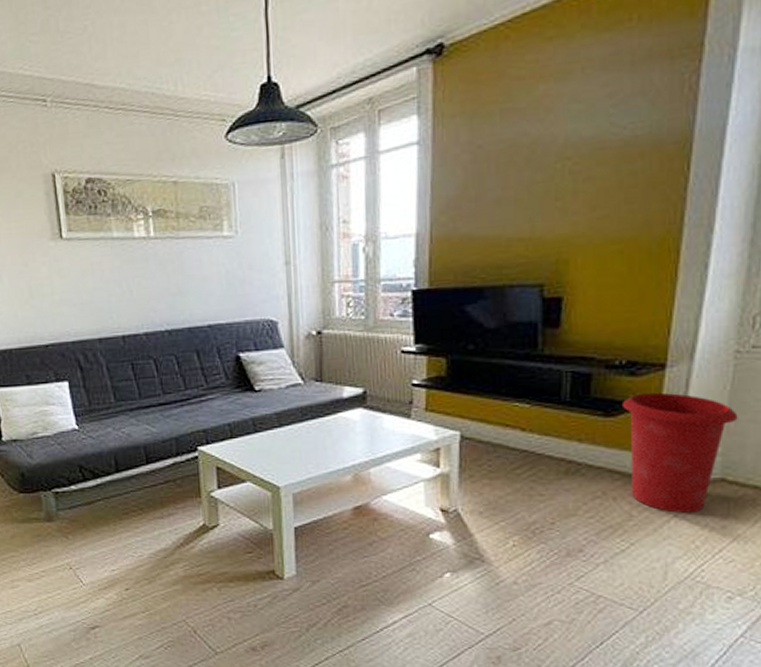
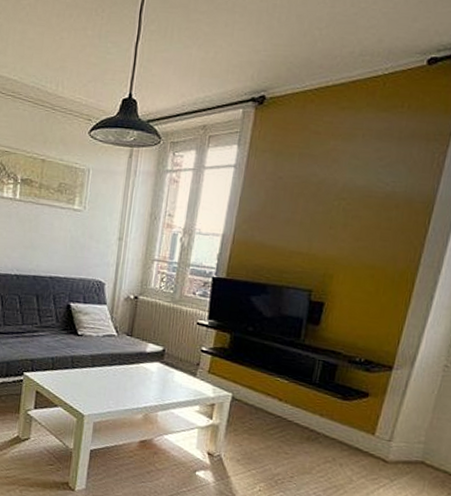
waste bin: present [621,392,738,513] -> none [354,386,440,485]

